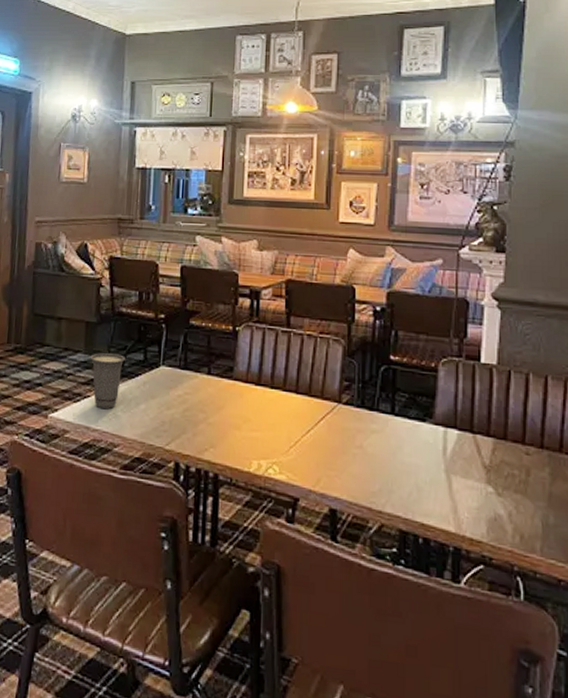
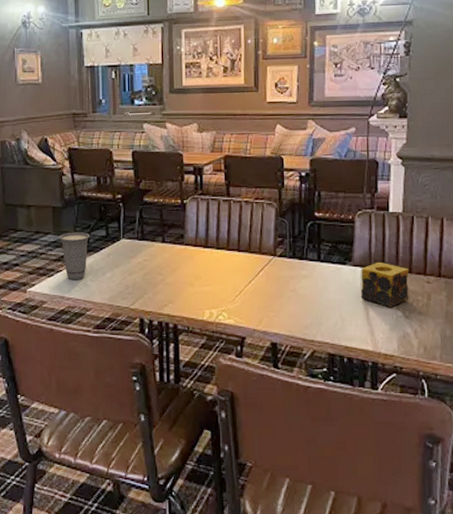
candle: none [442,422,504,480] -> present [360,261,410,307]

